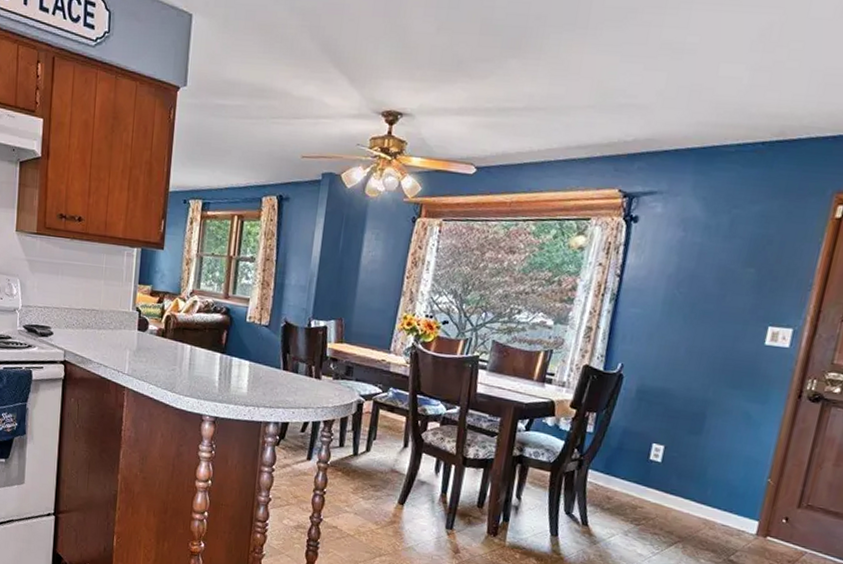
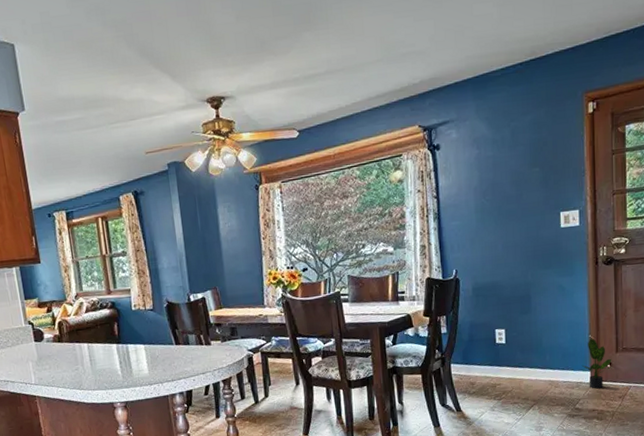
potted plant: none [750,482,790,545] -> present [582,338,612,389]

